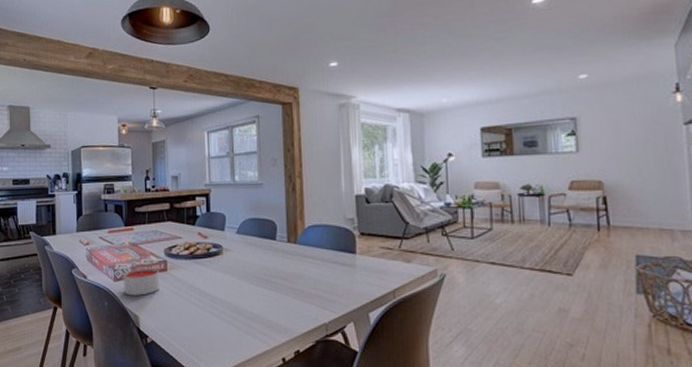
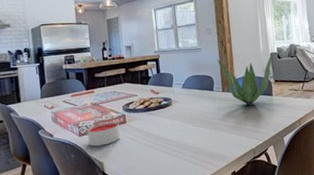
plant: none [281,195,358,264] -> present [216,53,273,105]

